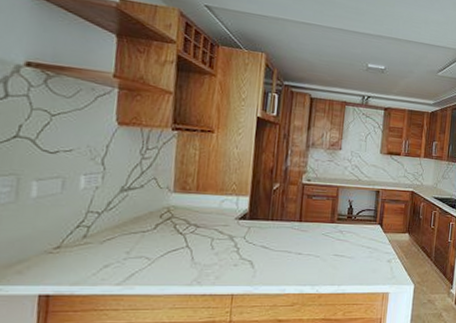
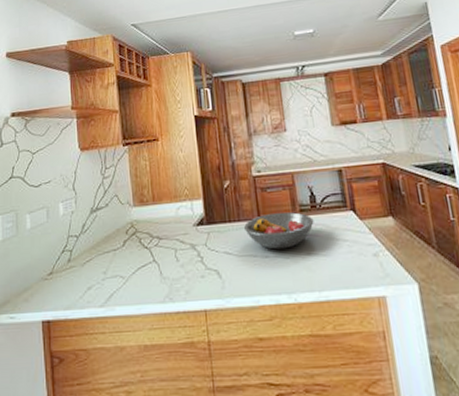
fruit bowl: none [285,217,347,249] -> present [244,211,314,250]

